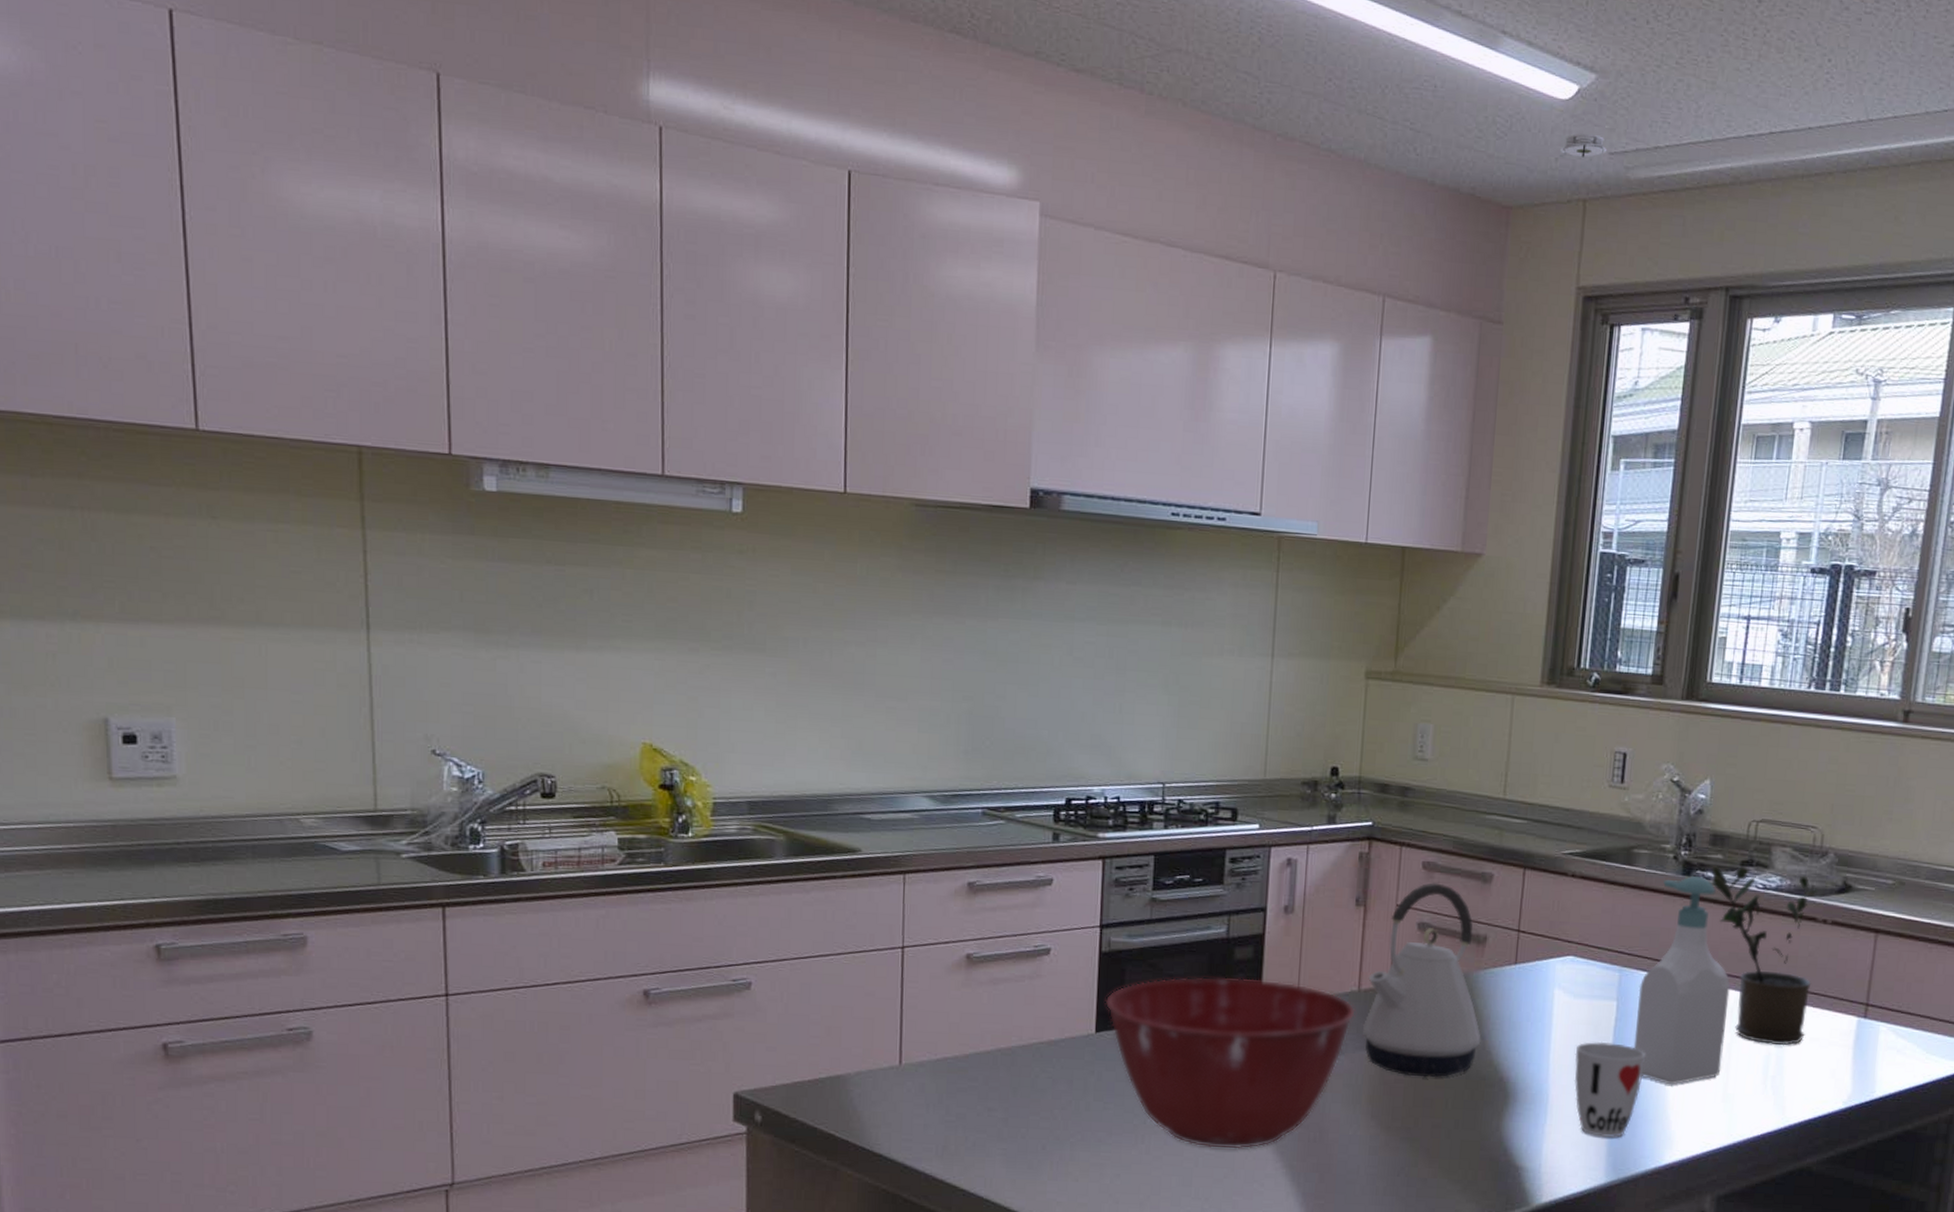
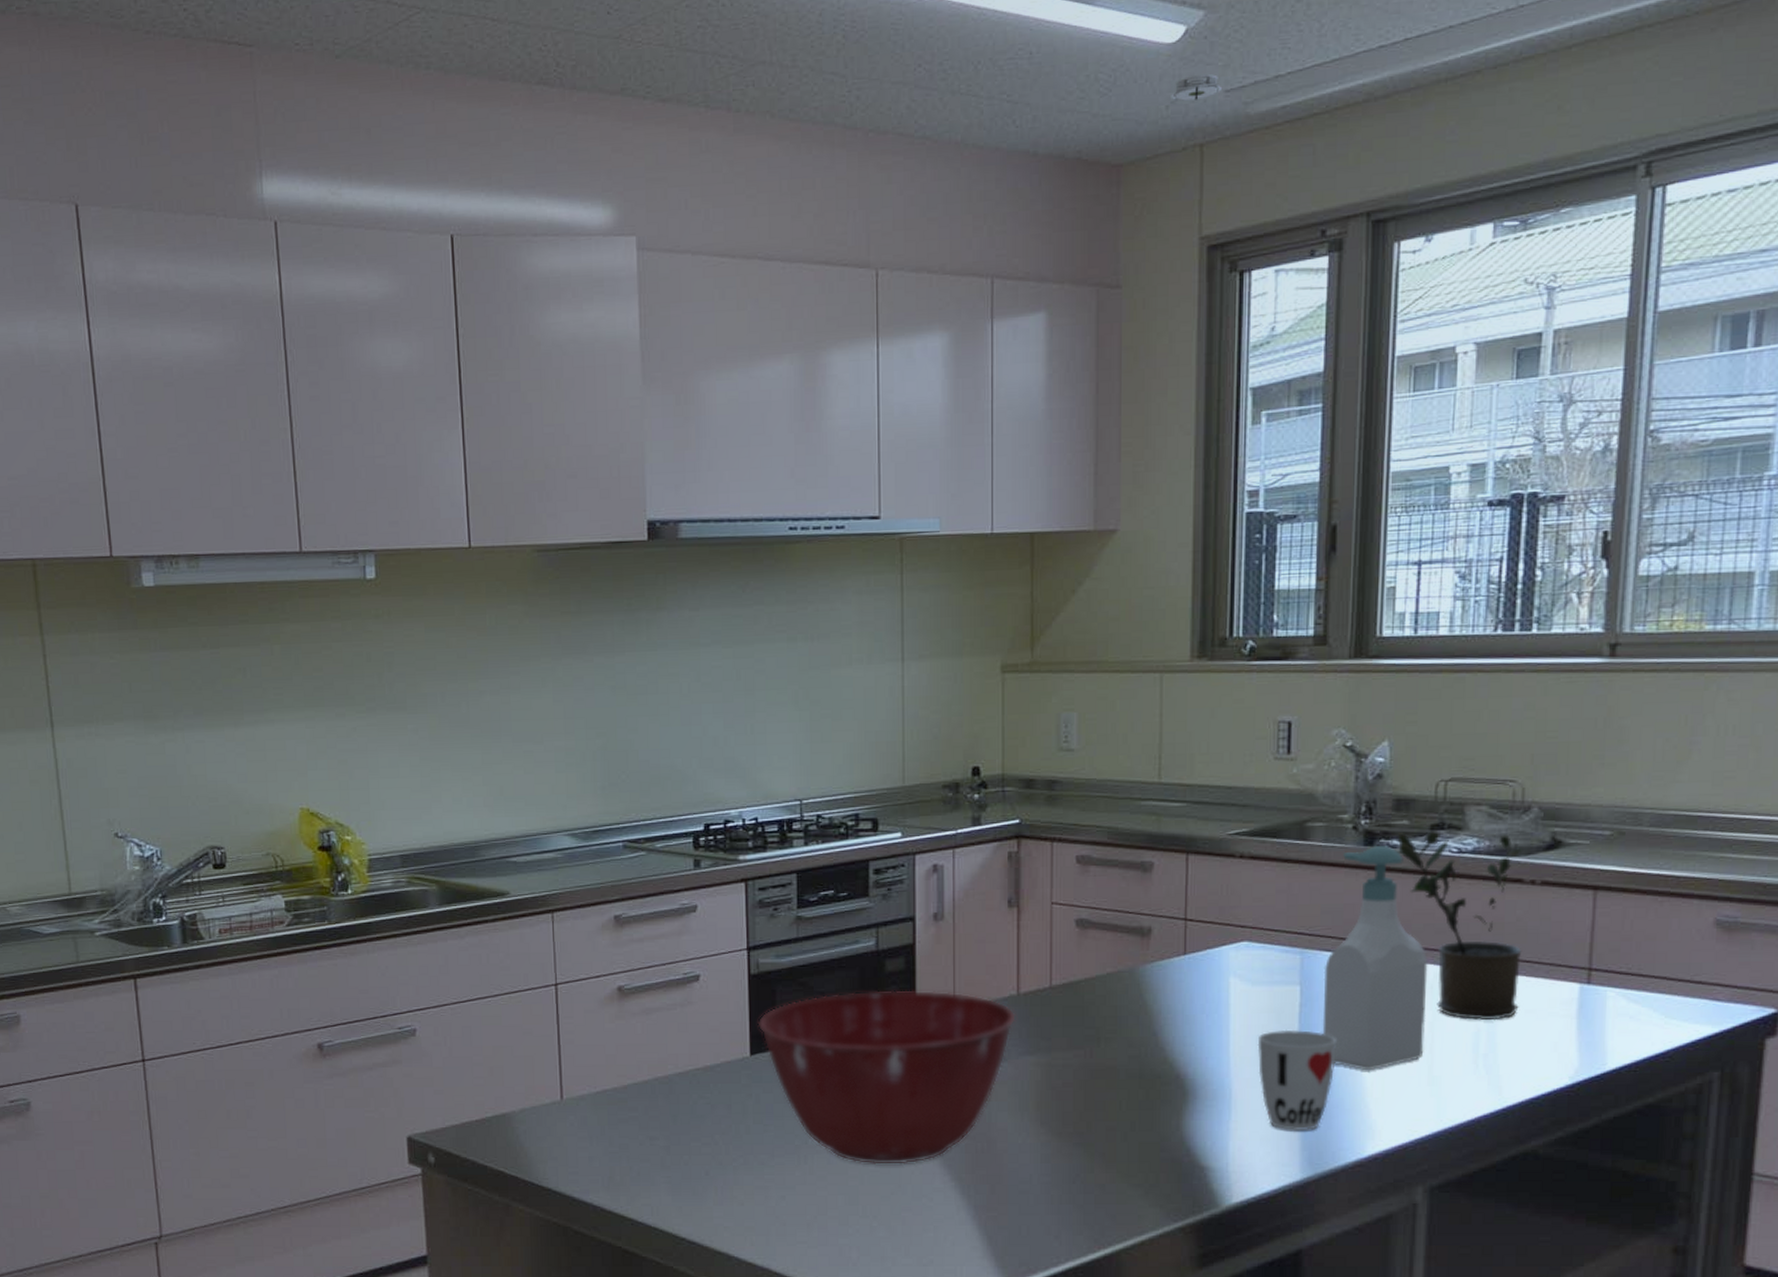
kettle: present [1363,883,1481,1078] -> none [1025,876,1153,1080]

